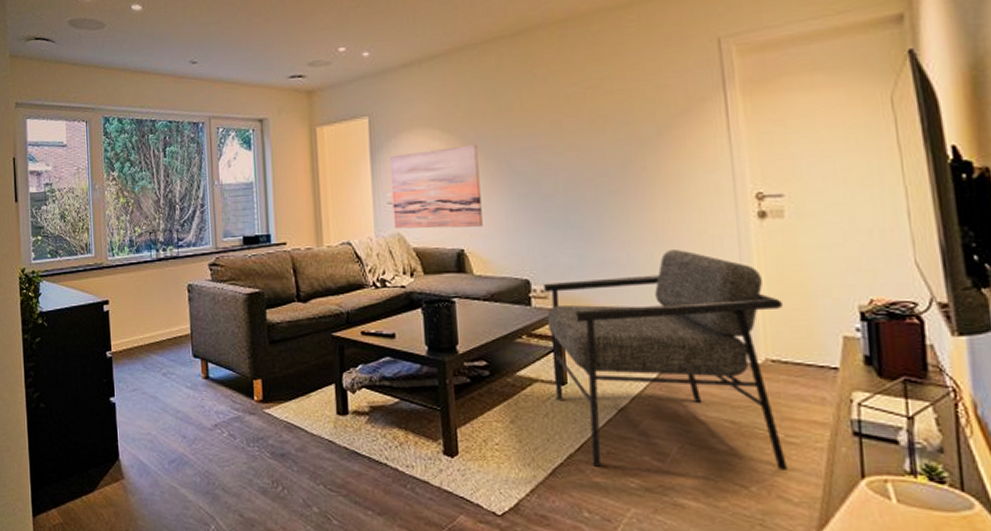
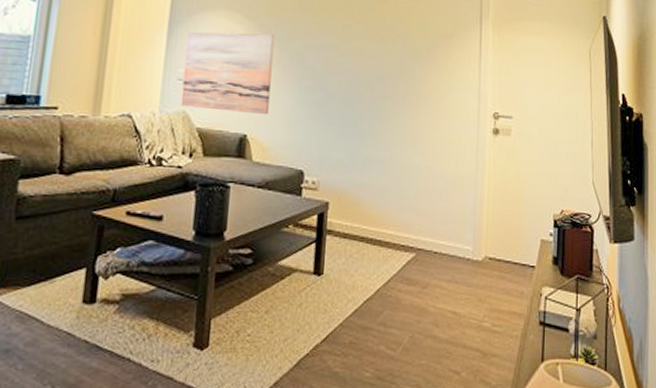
armchair: present [542,250,788,470] -> none [311,154,502,357]

